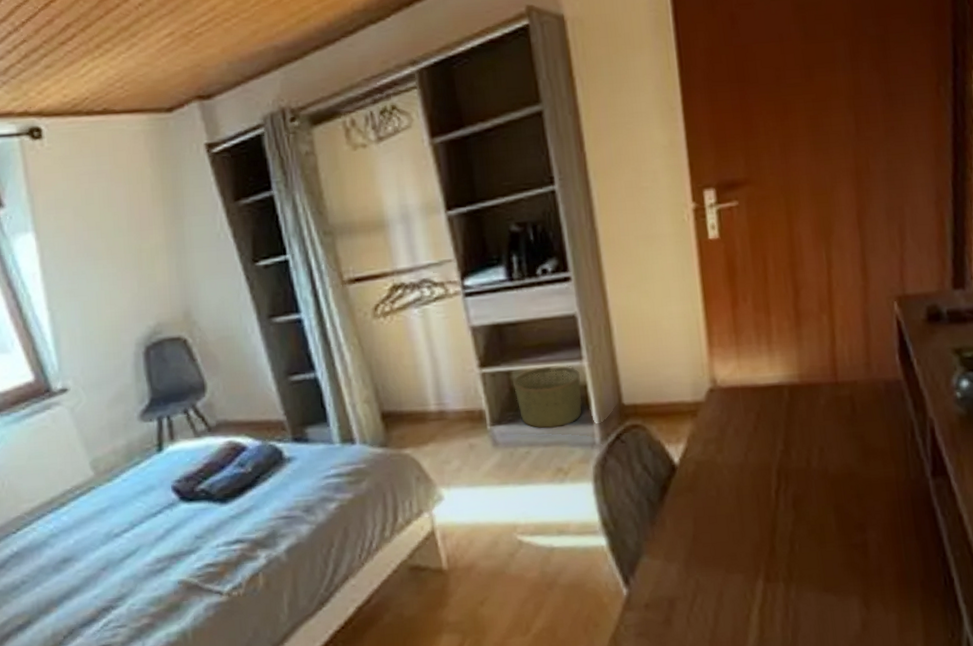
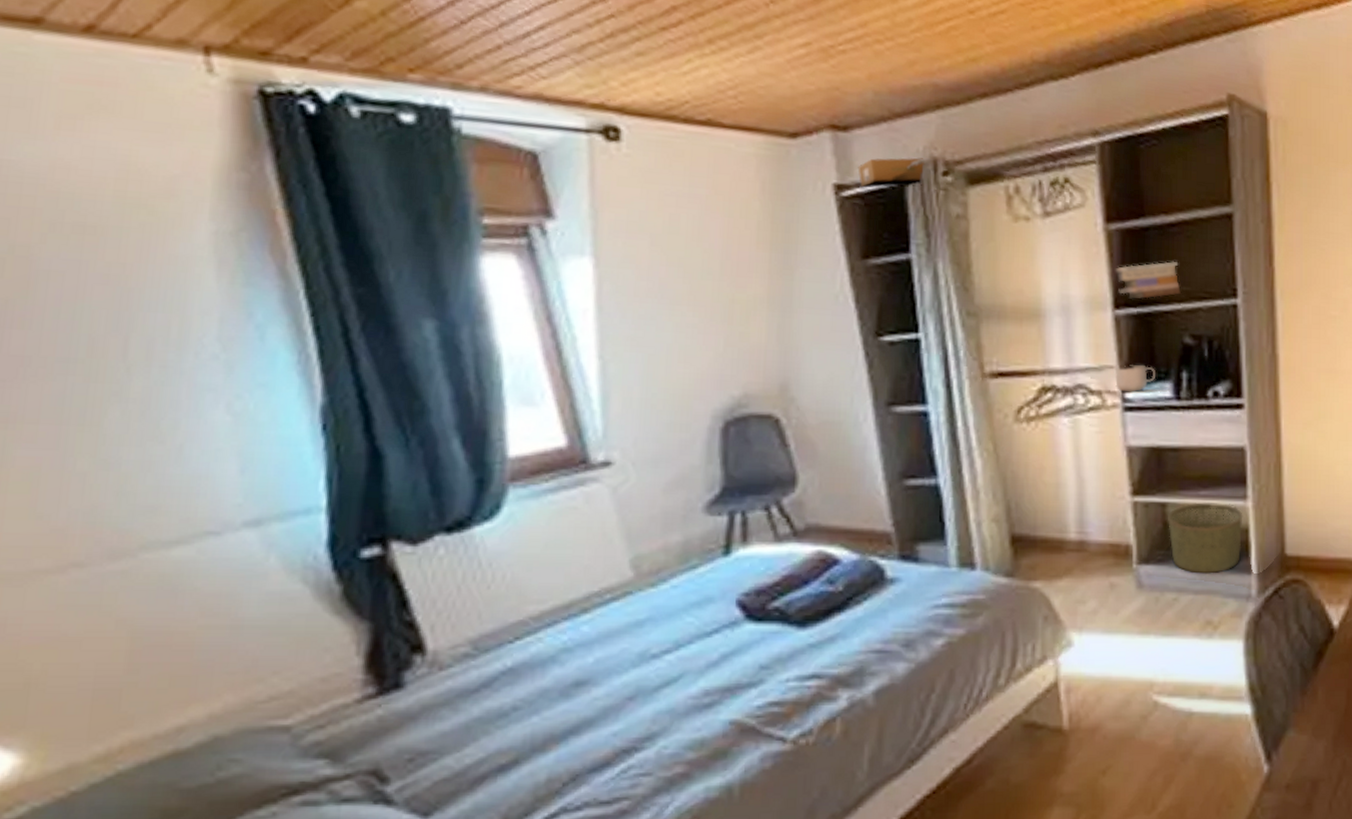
box: none [222,110,276,143] -> present [857,158,925,188]
books: none [444,161,503,200] -> present [1115,261,1181,299]
cup: none [454,254,489,281] -> present [1115,364,1155,392]

